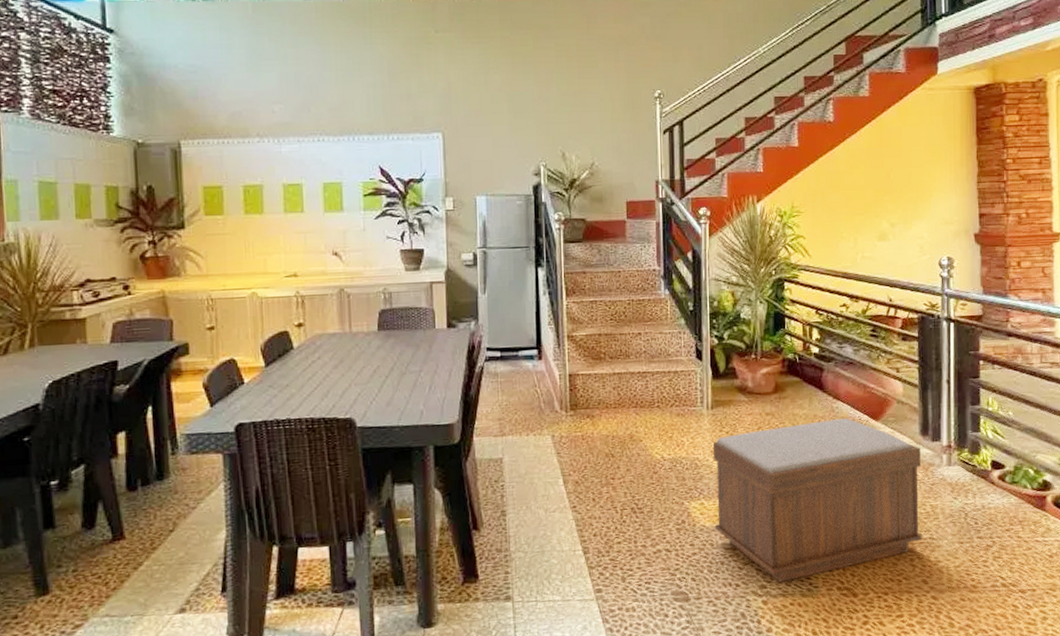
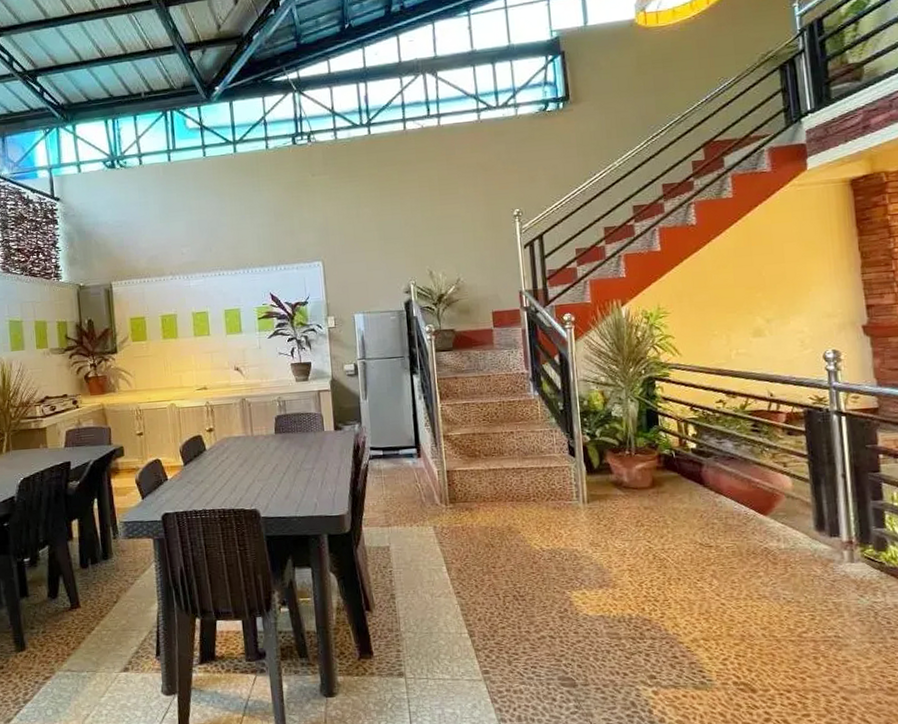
bench: present [713,418,922,582] -> none [592,513,826,674]

